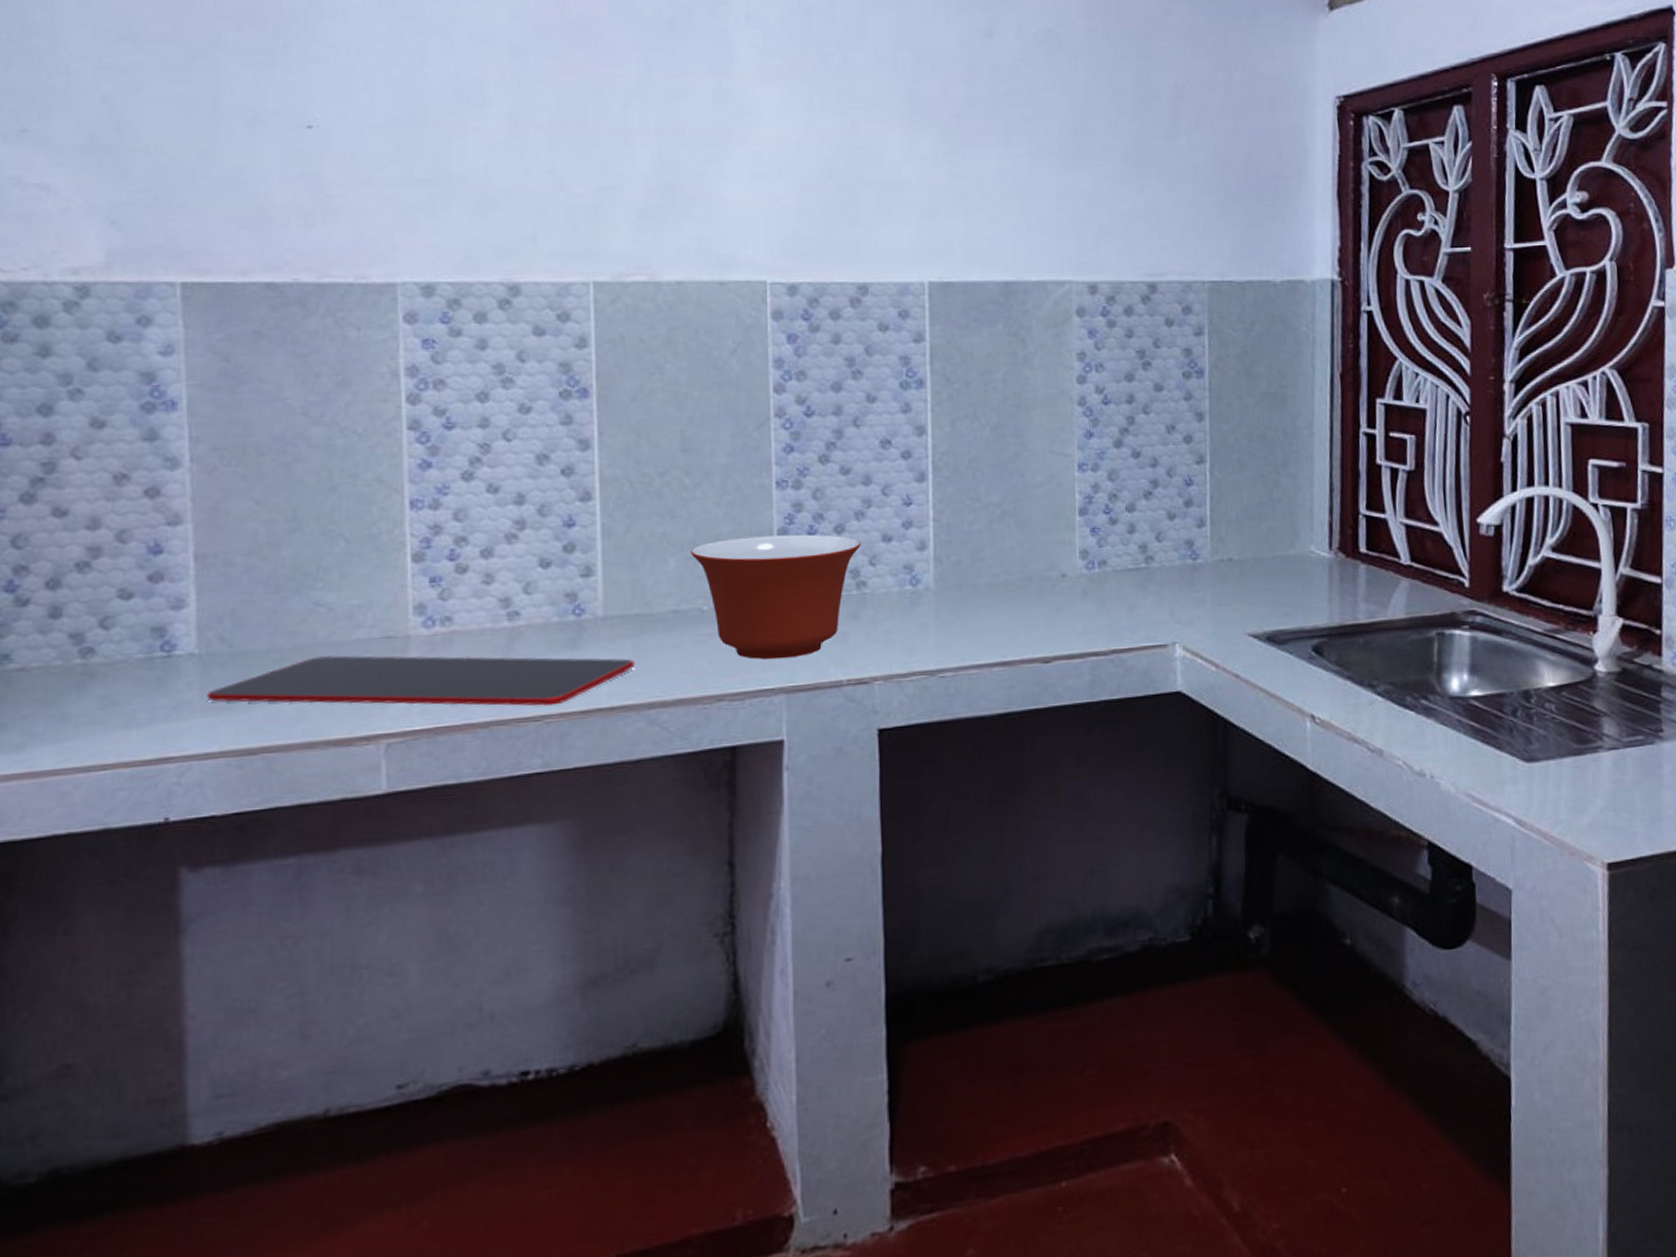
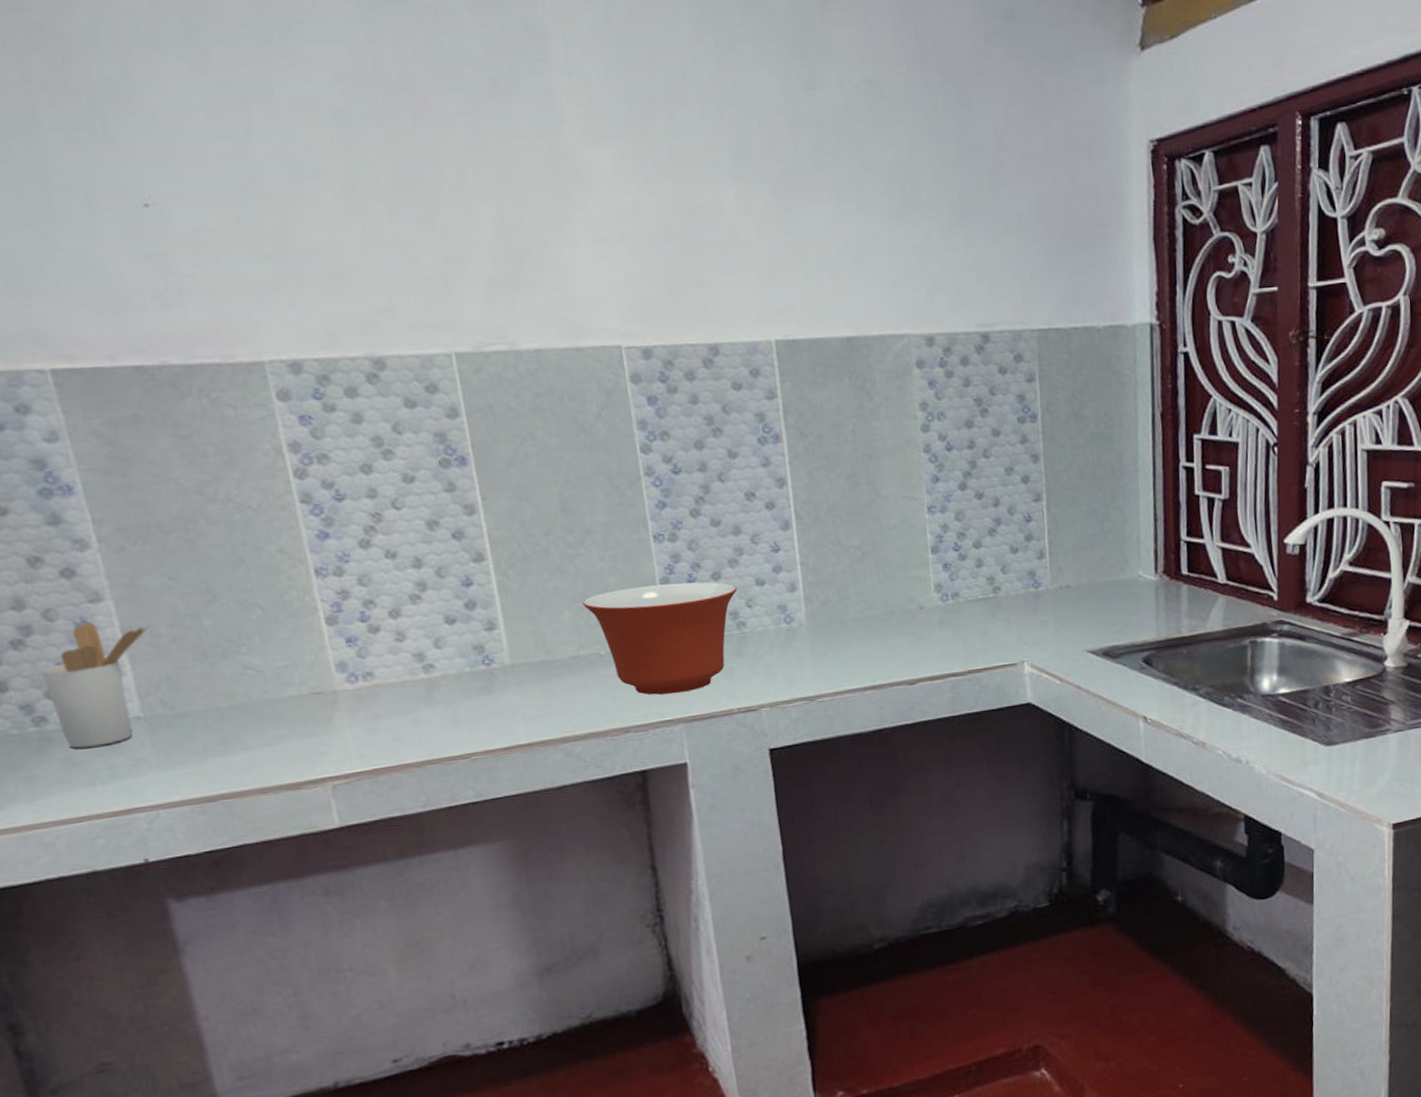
utensil holder: none [100,546,226,686] -> present [41,622,151,748]
cutting board: present [207,655,635,706] -> none [159,700,546,758]

